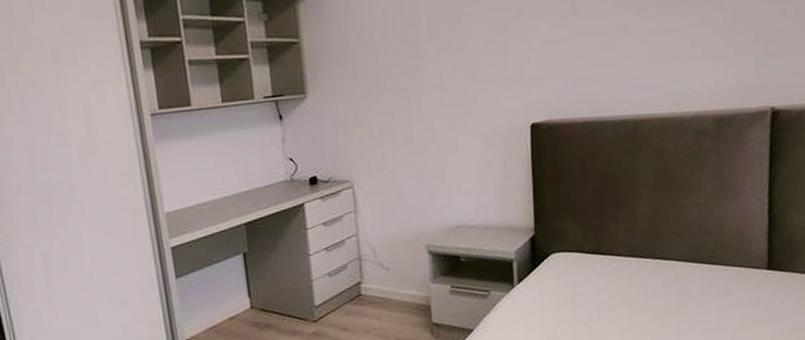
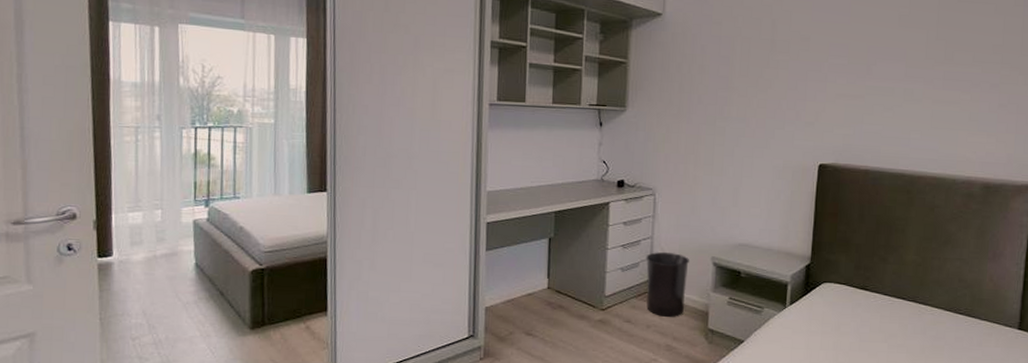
waste bin: none [353,247,403,318] -> present [646,252,689,317]

